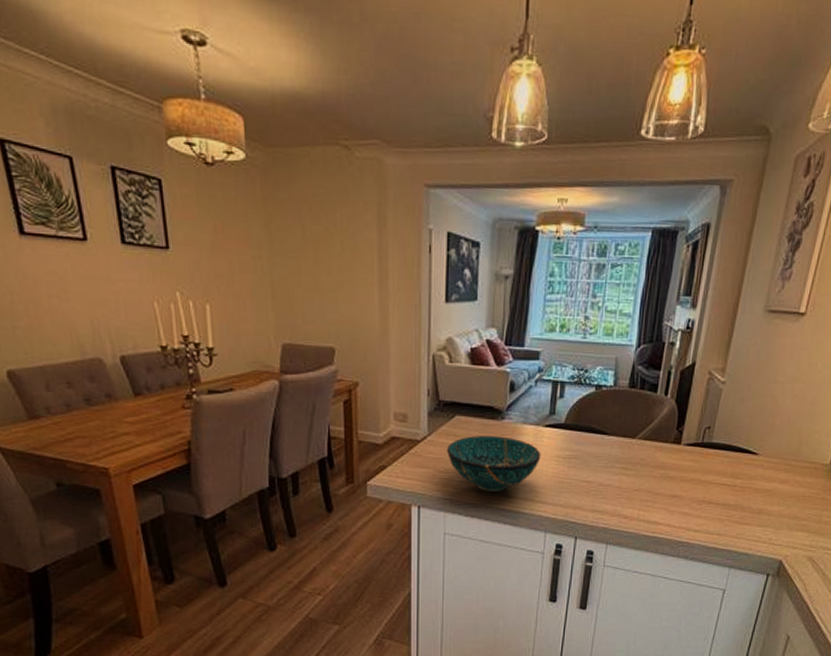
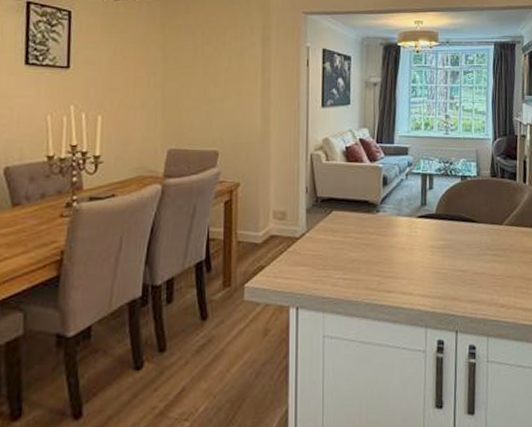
decorative bowl: present [446,436,541,491] -> none [324,229,416,287]

